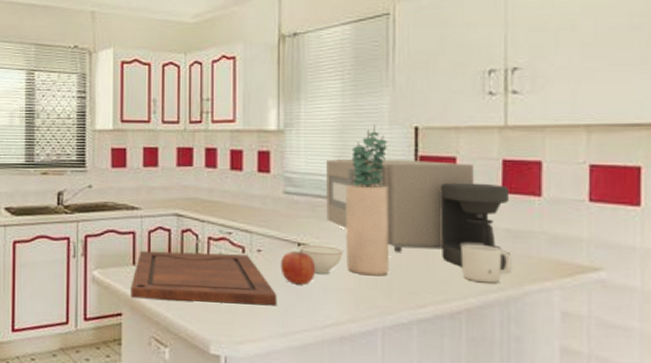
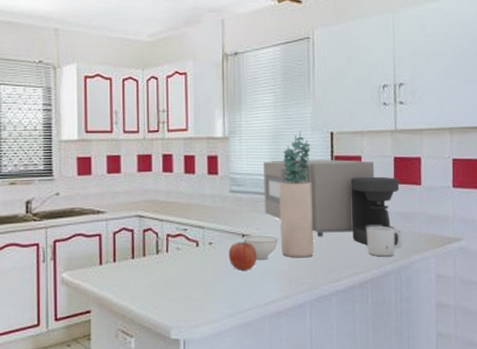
cutting board: present [131,250,277,306] -> none [98,248,227,295]

